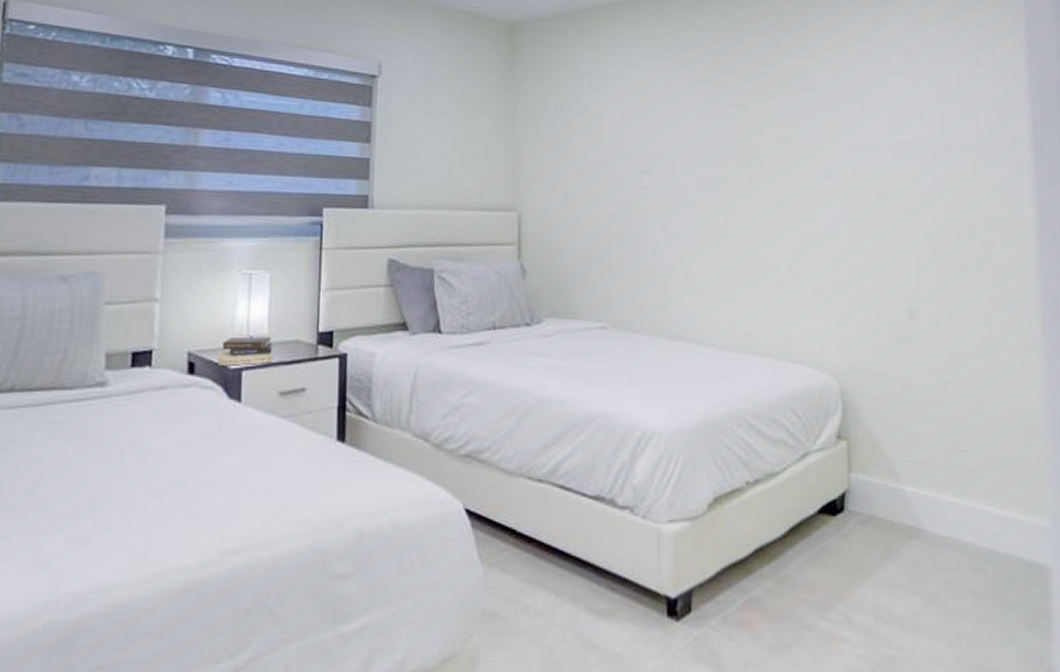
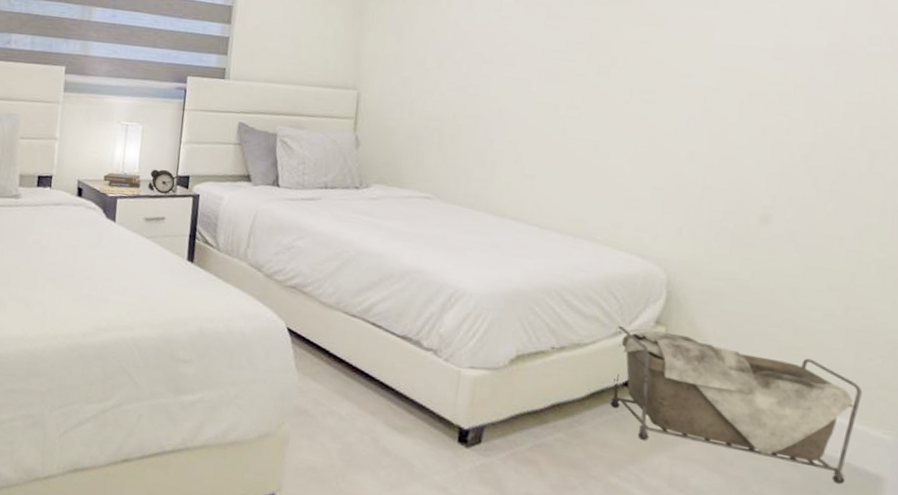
alarm clock: none [281,326,318,358] -> present [148,169,177,194]
laundry basket: none [803,446,1020,583] -> present [610,326,863,485]

